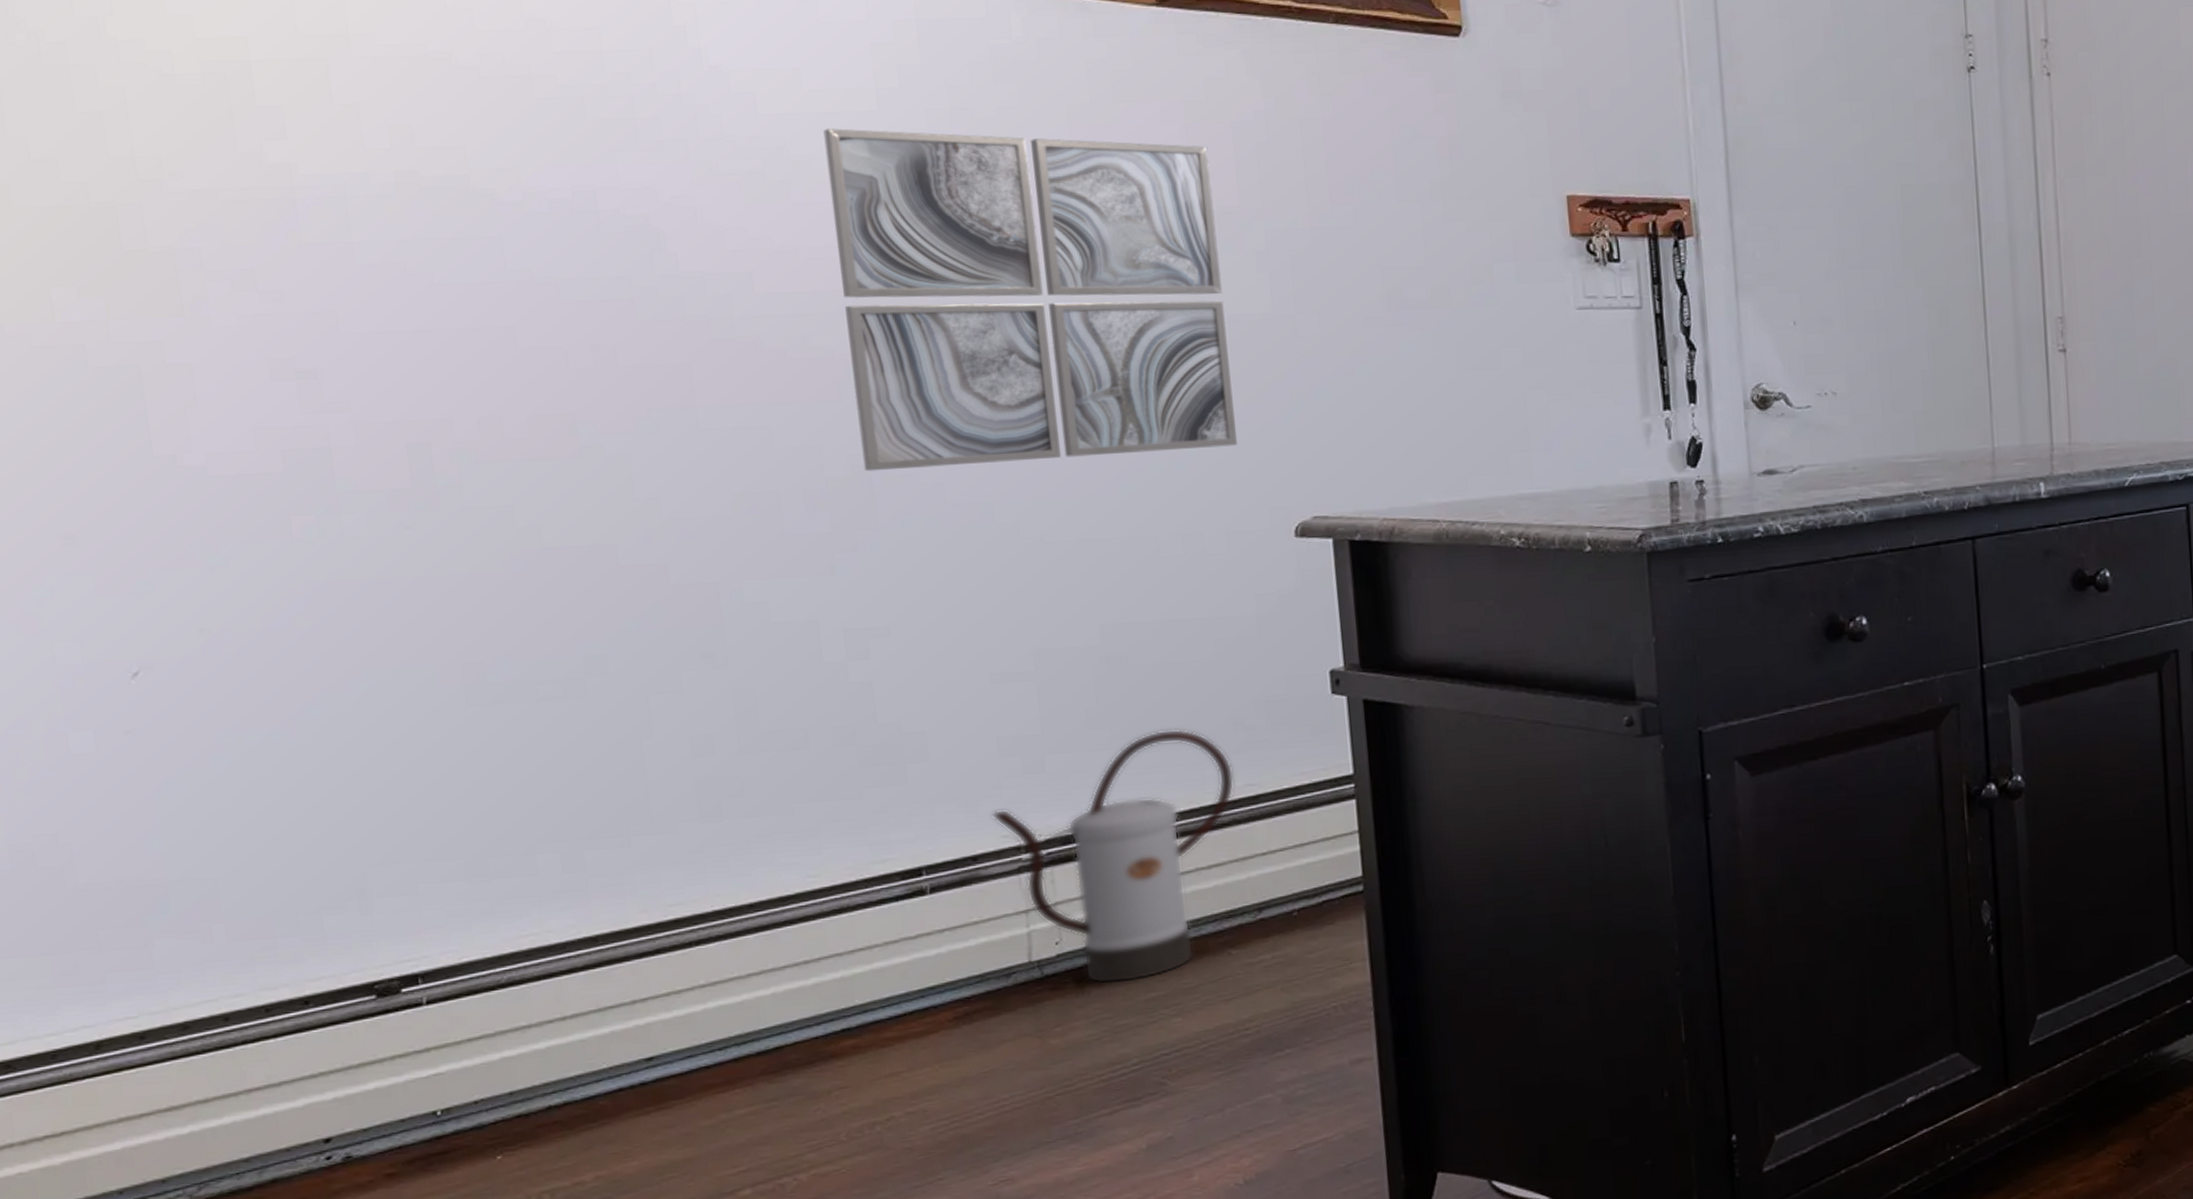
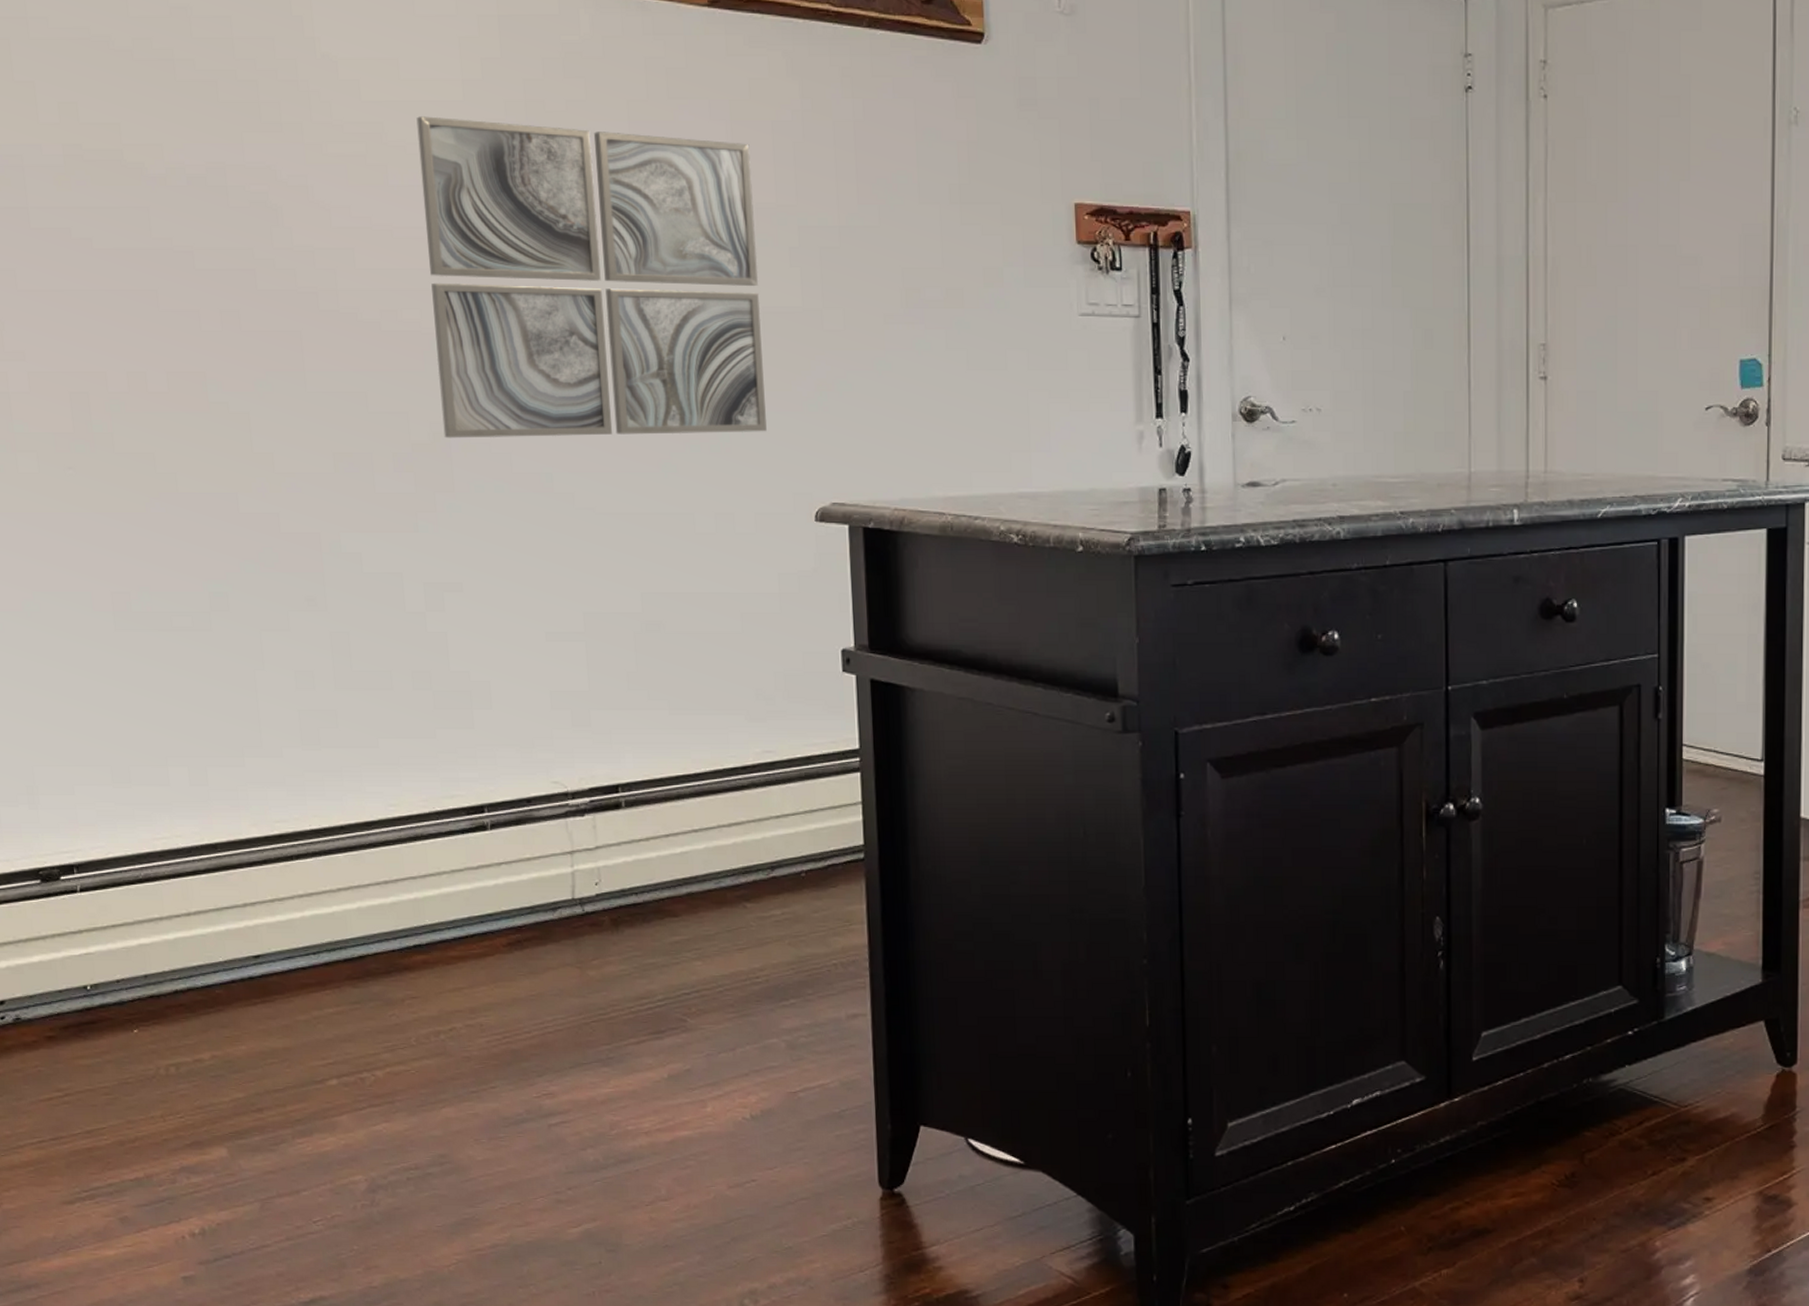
watering can: present [991,728,1235,984] -> none [544,694,754,925]

